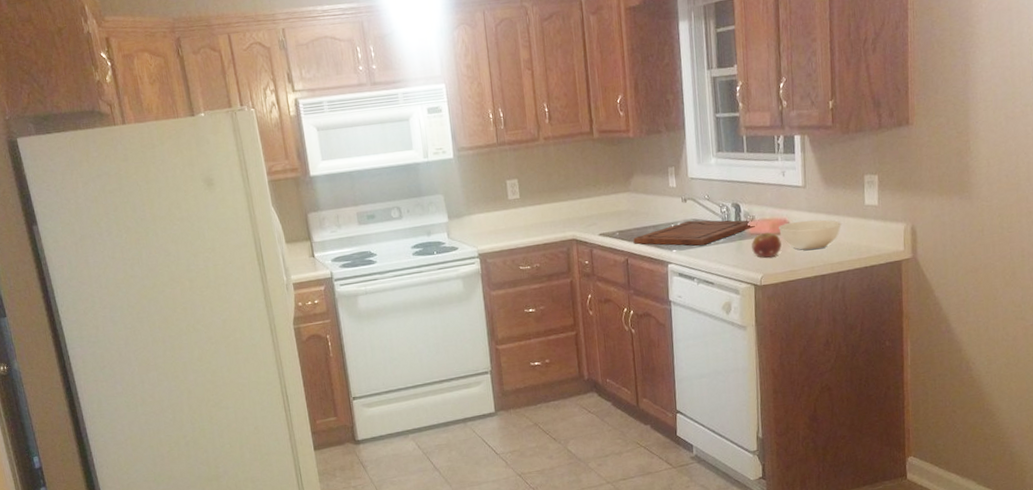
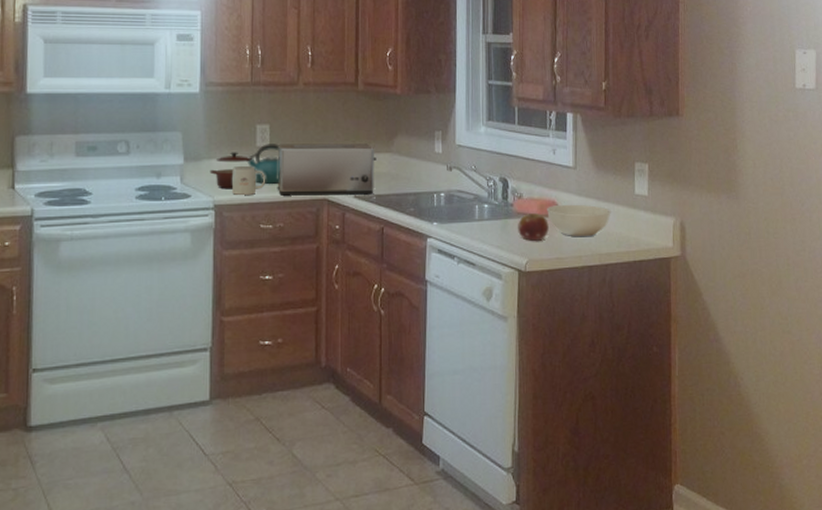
saucepan: none [471,206,513,239] -> present [209,152,258,189]
mug: none [490,217,520,244] -> present [231,166,266,196]
kettle: none [501,195,531,232] -> present [246,144,280,185]
toaster: none [527,186,617,240] -> present [277,143,377,196]
cutting board: present [633,220,757,246] -> none [391,191,525,221]

